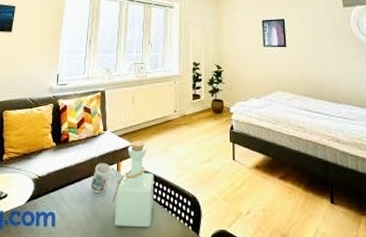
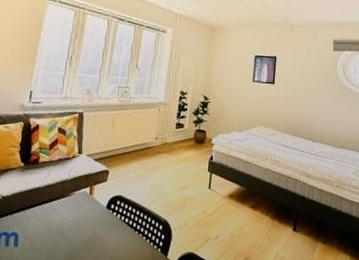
mug: present [90,163,116,194] -> none [59,185,88,216]
bottle: present [112,140,154,228] -> none [82,165,128,250]

